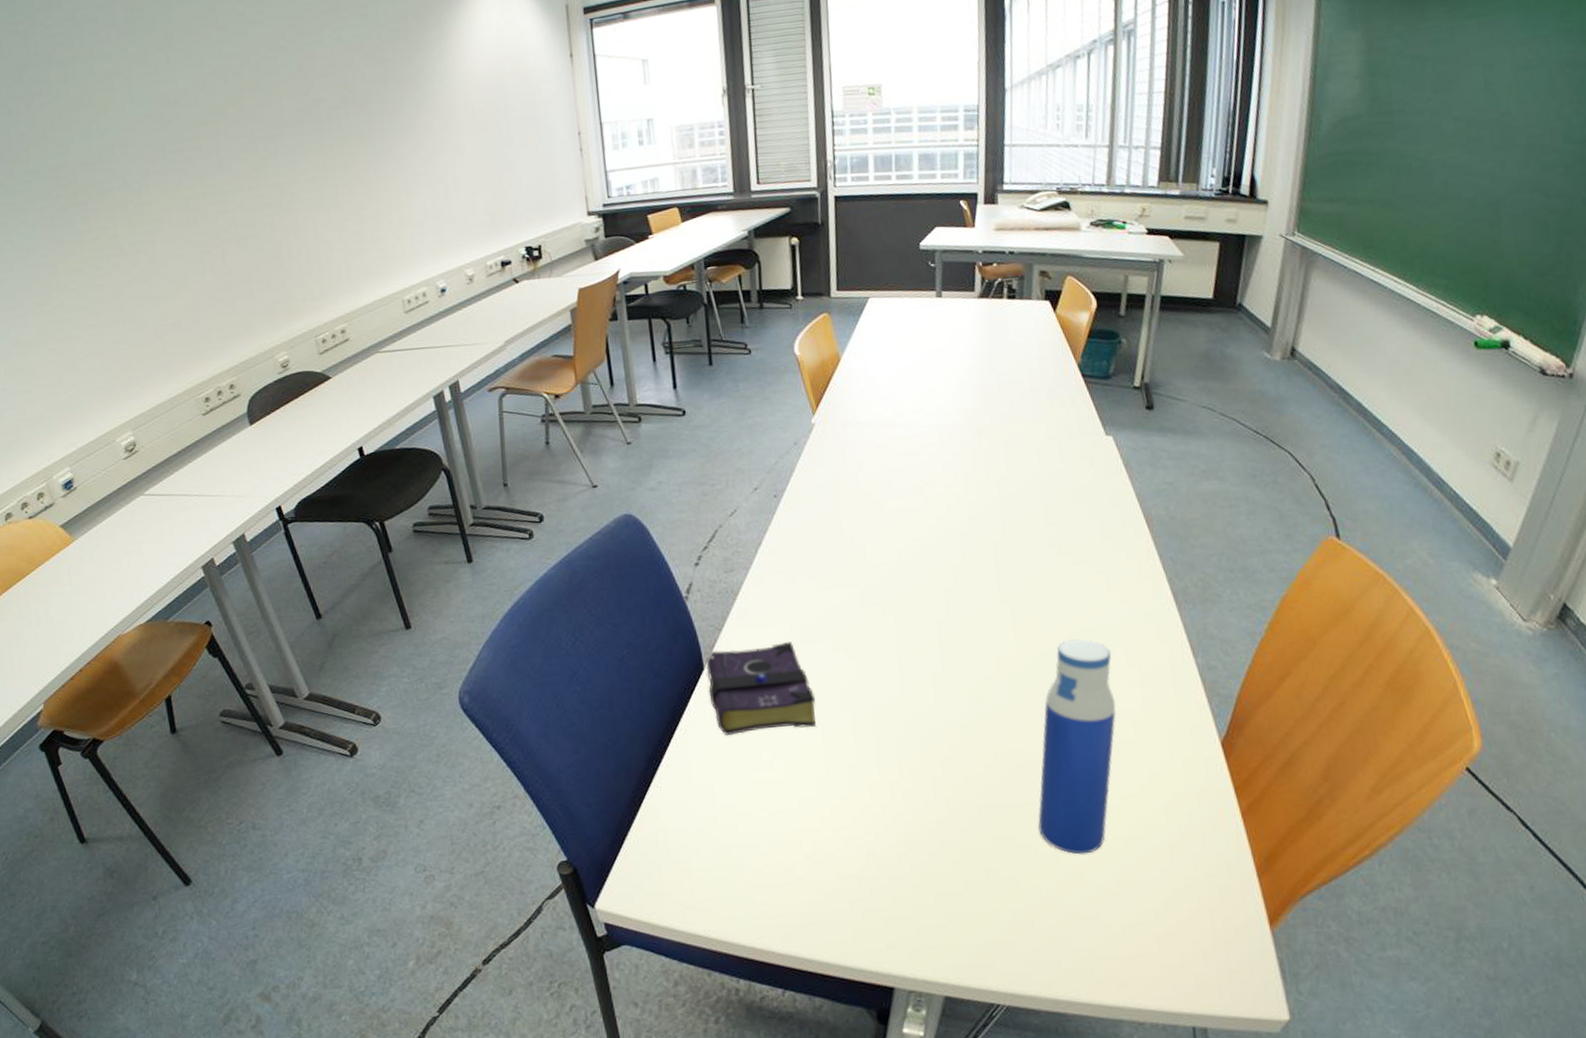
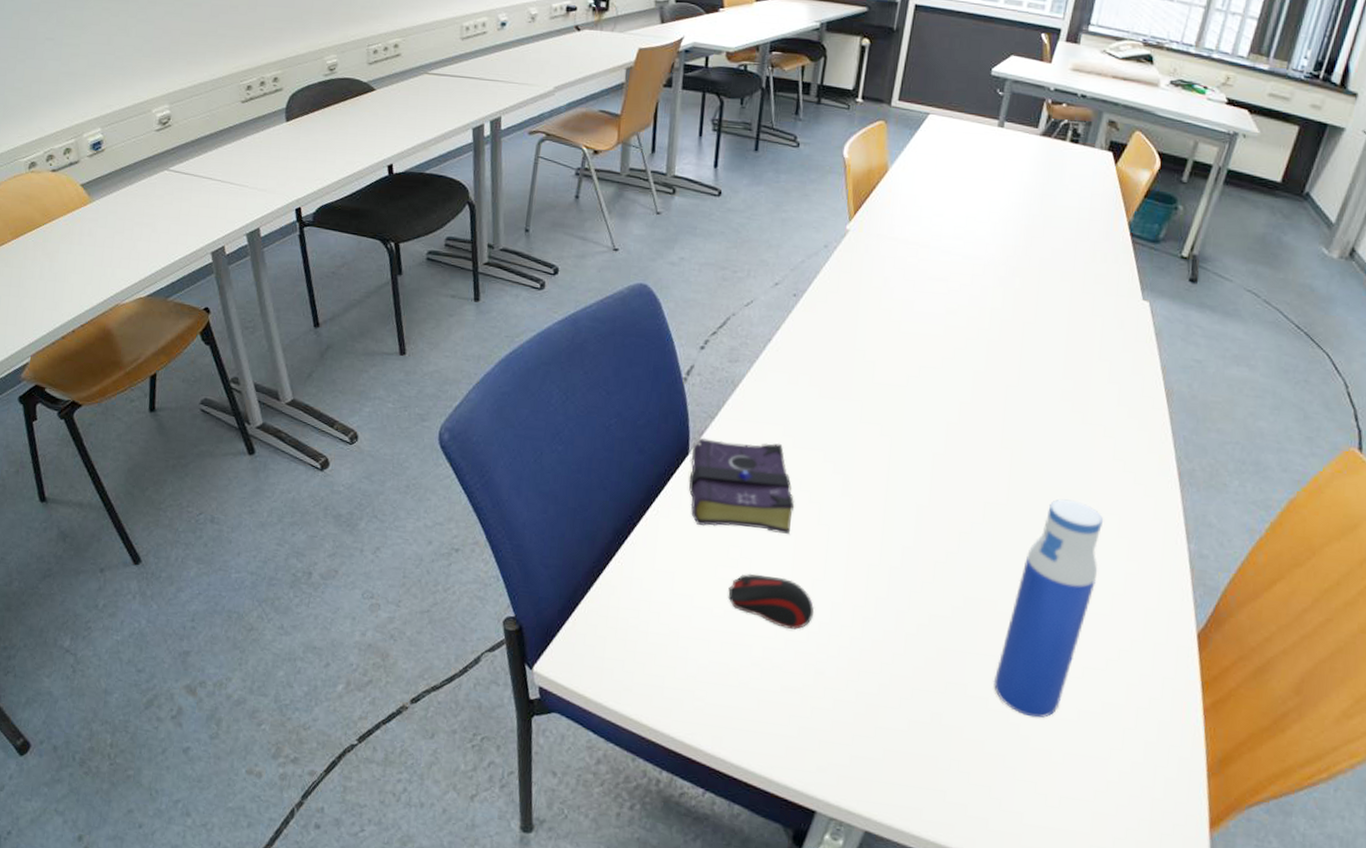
computer mouse: none [768,769,854,818] -> present [728,573,815,629]

